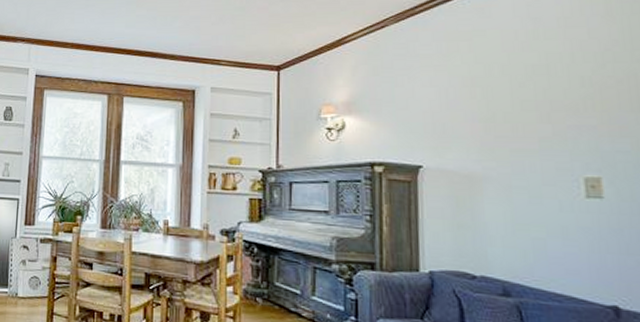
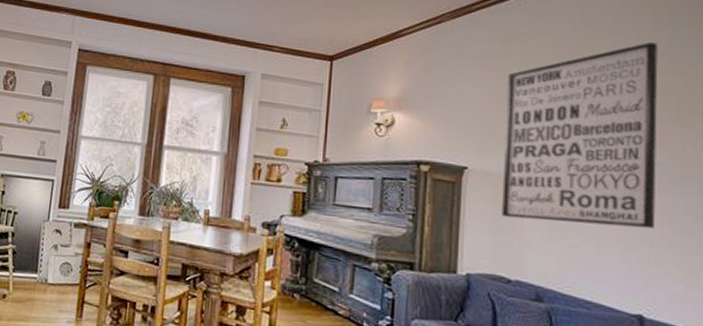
wall art: none [456,32,624,219] -> present [502,42,658,230]

